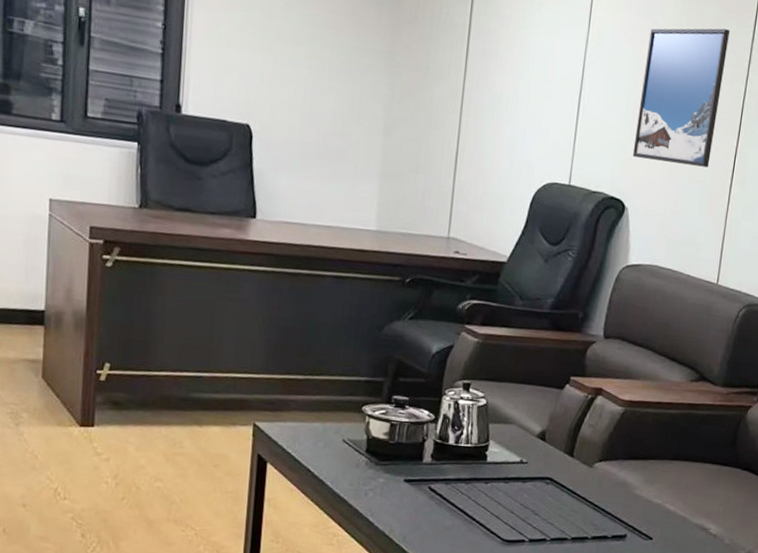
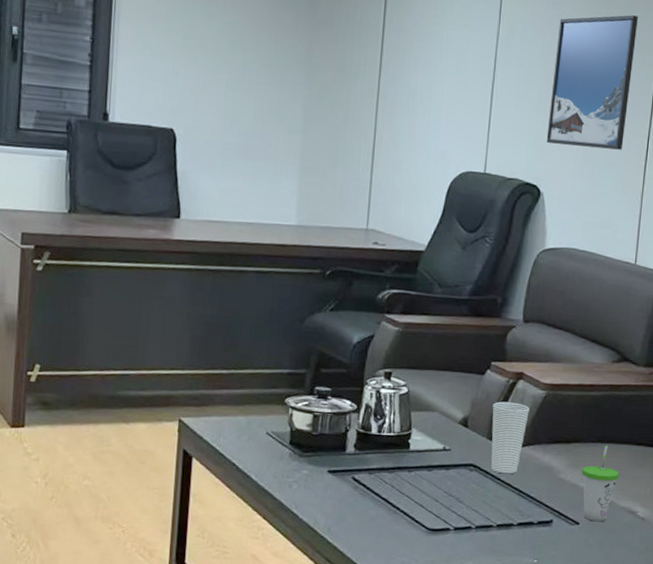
cup: none [567,416,607,489] -> present [491,401,530,474]
cup: none [656,463,694,538] -> present [581,446,620,522]

